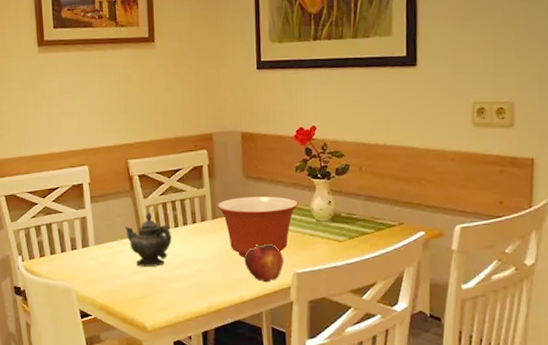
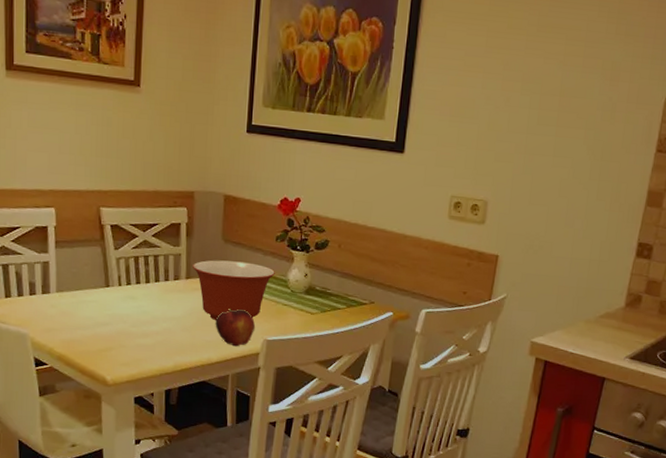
teapot: present [124,211,172,267] -> none [91,264,141,321]

